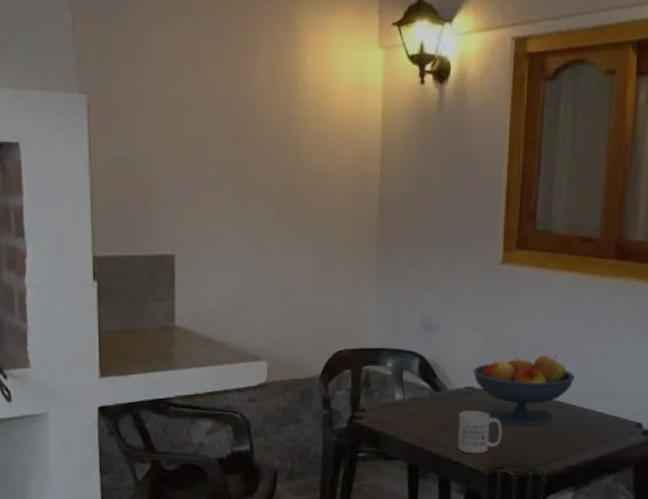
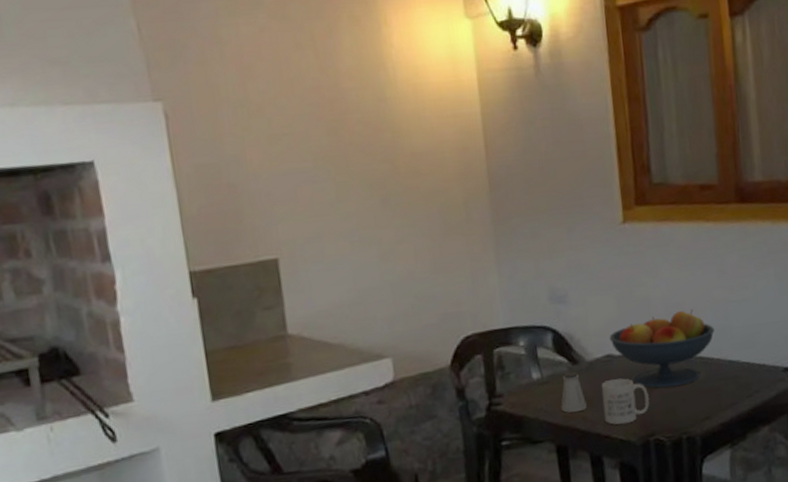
saltshaker: none [418,398,443,435] -> present [561,372,587,413]

